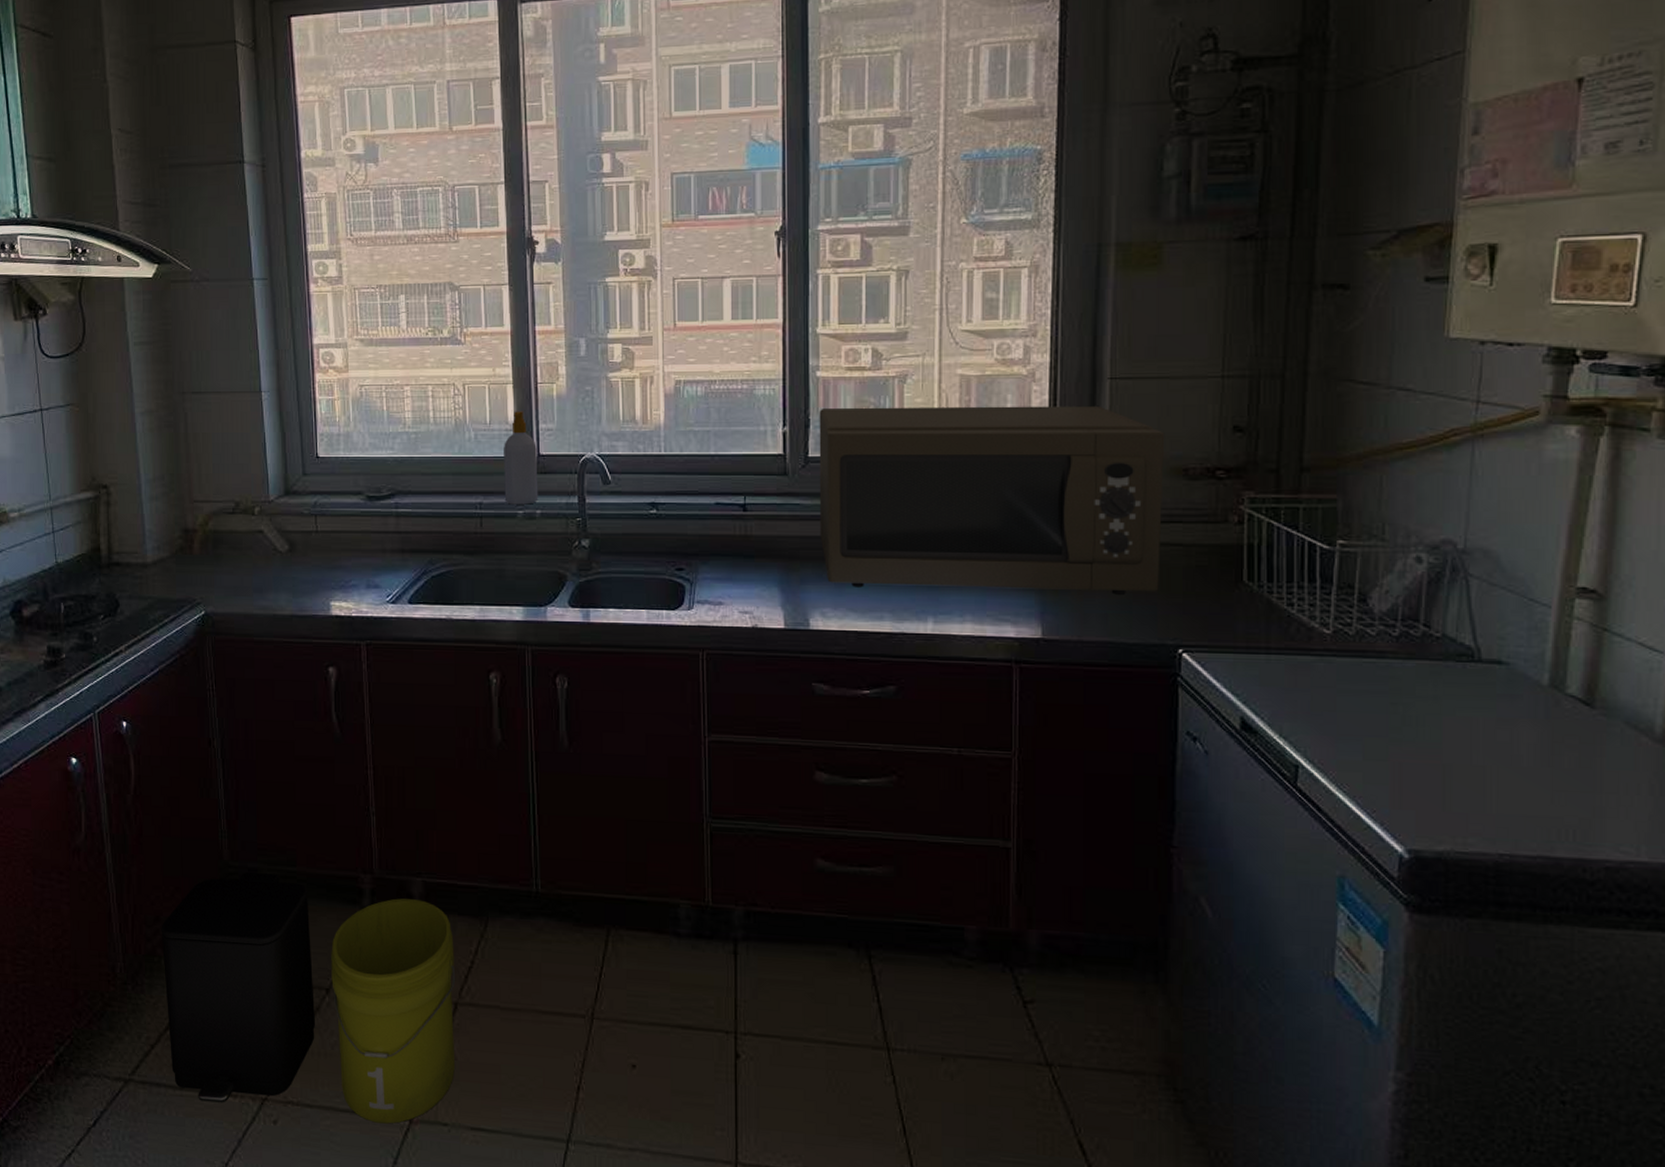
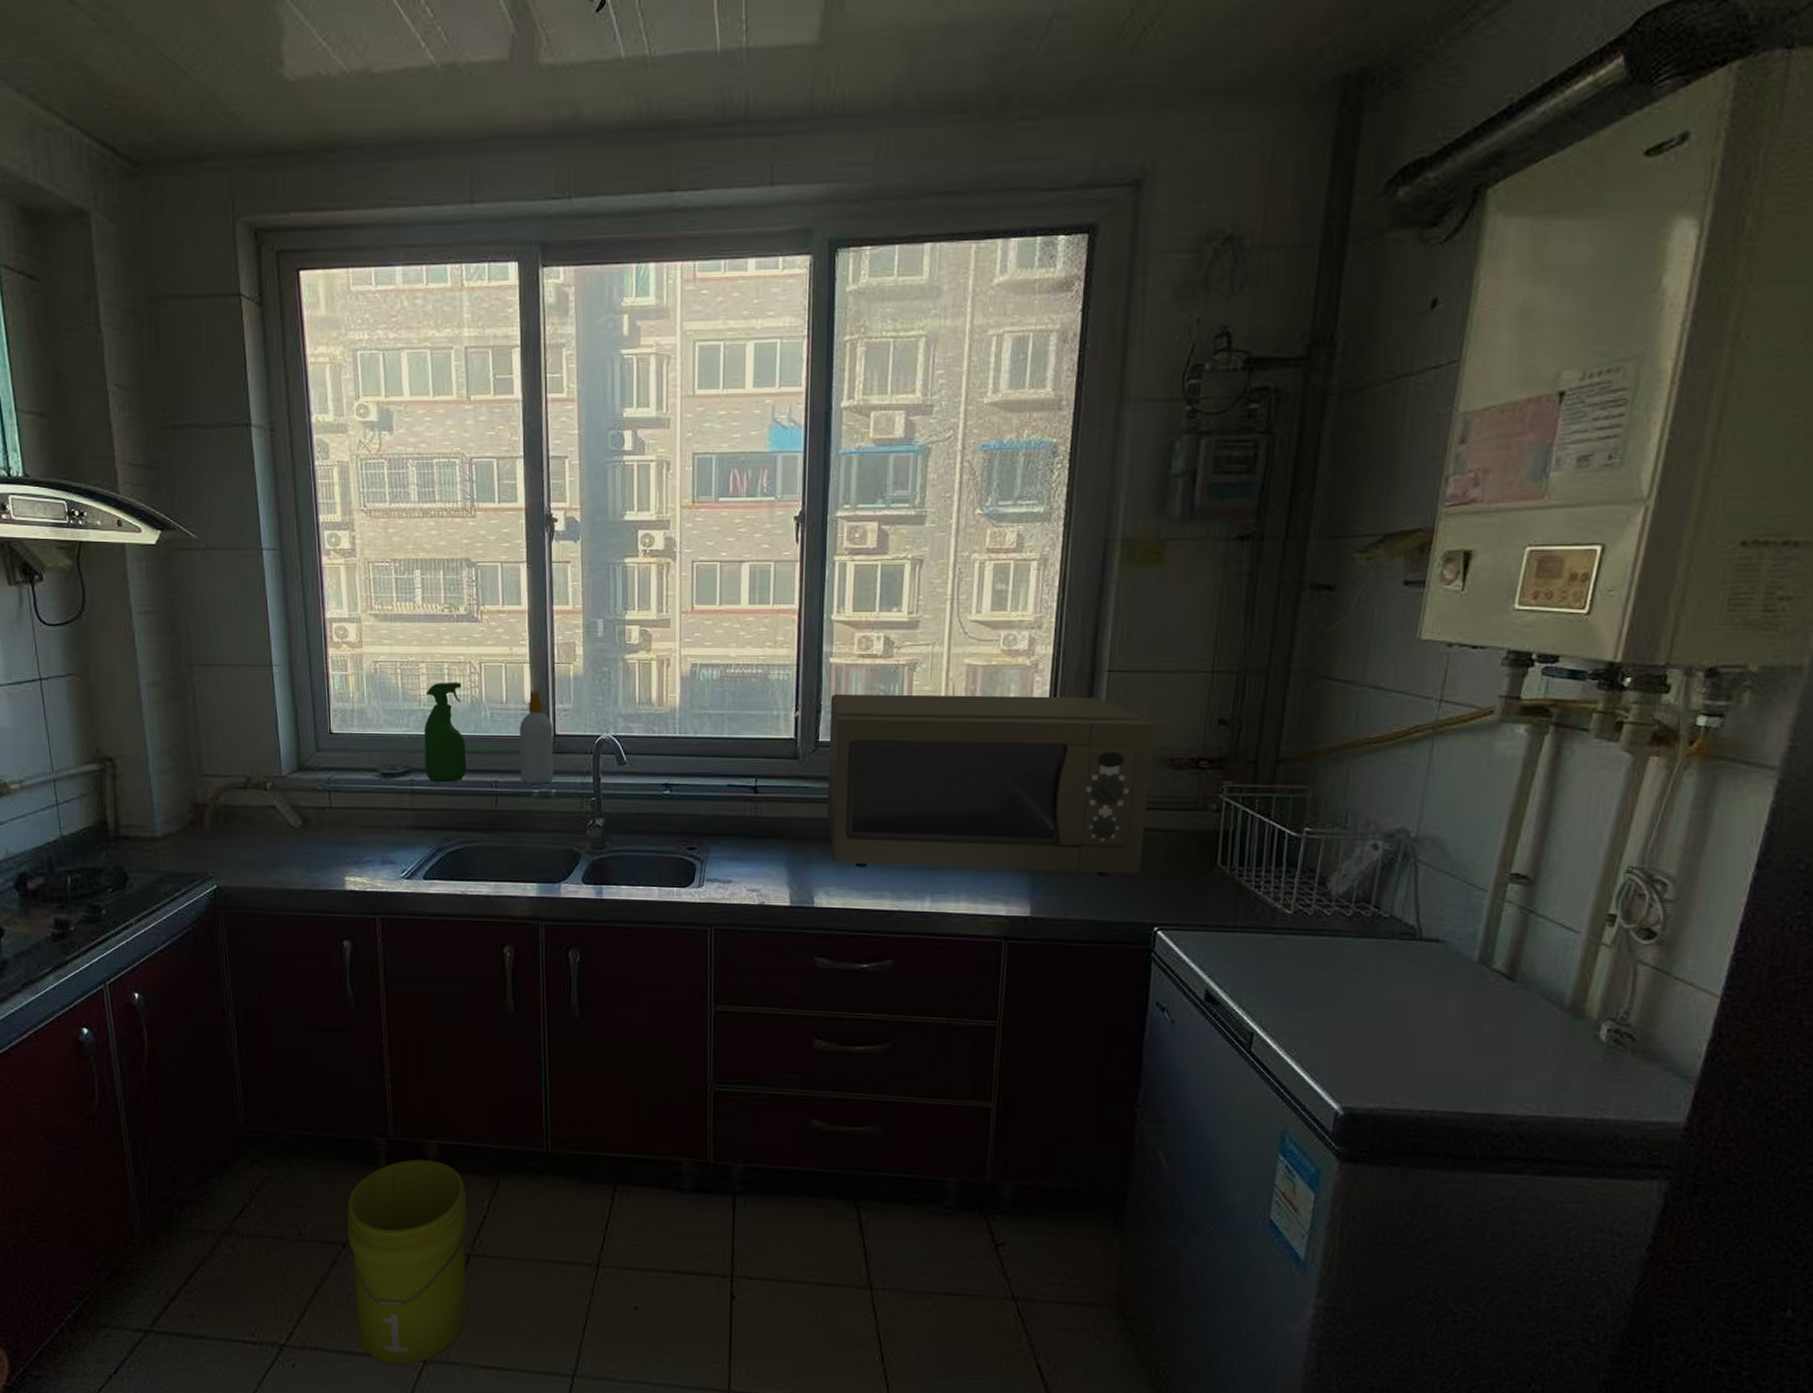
pedal bin: present [161,872,315,1103] -> none [178,1137,332,1350]
spray bottle: none [409,404,451,504] -> present [425,682,466,782]

